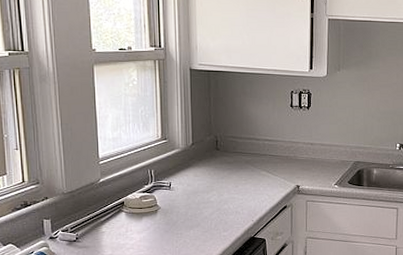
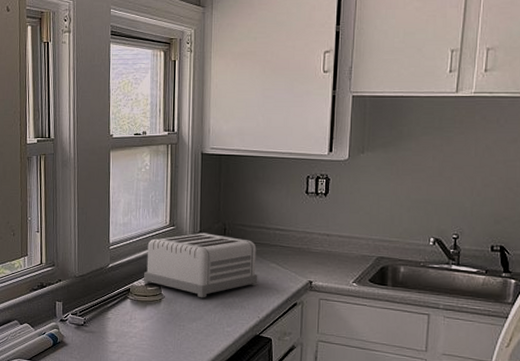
toaster: none [138,145,251,207] -> present [144,233,258,298]

